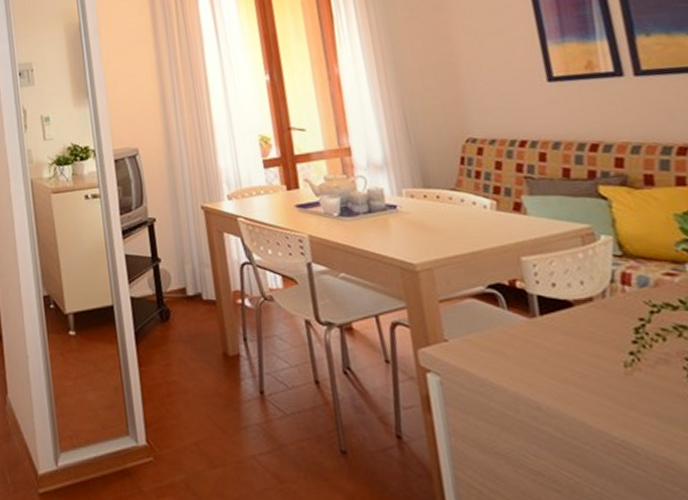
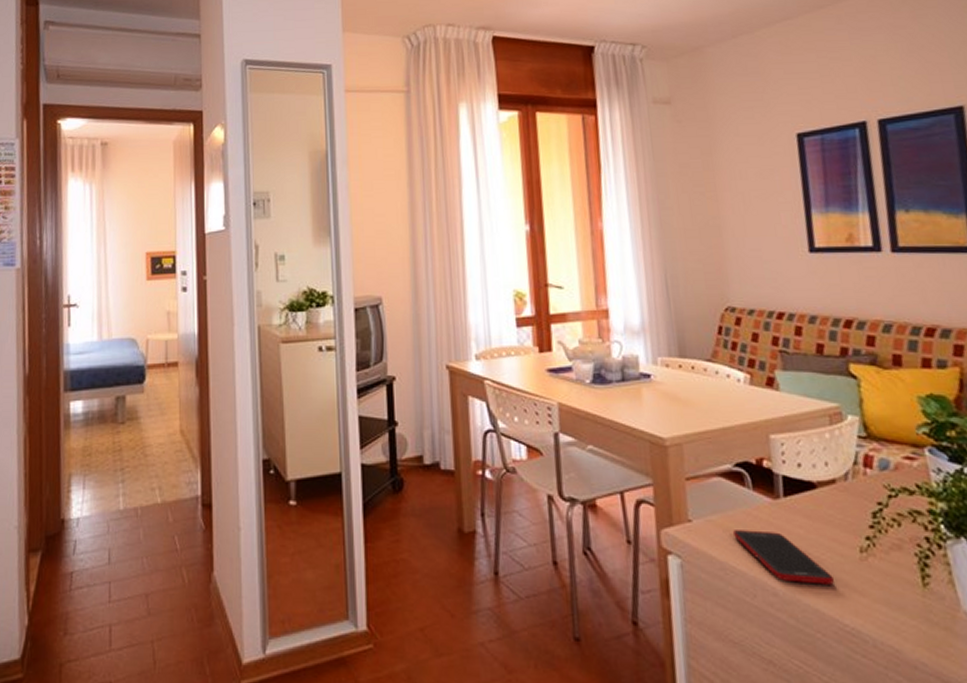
cell phone: none [491,348,599,399] -> present [733,530,834,585]

